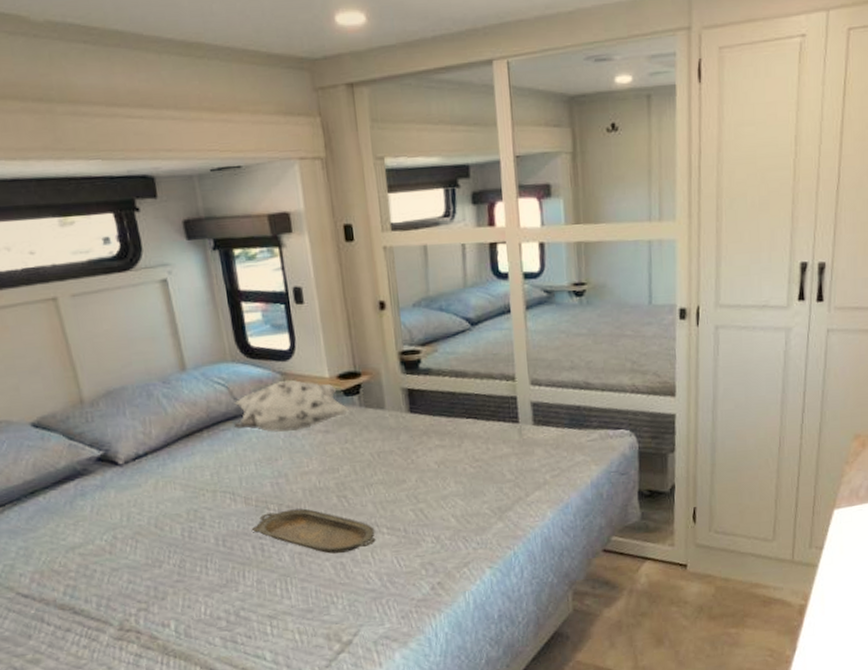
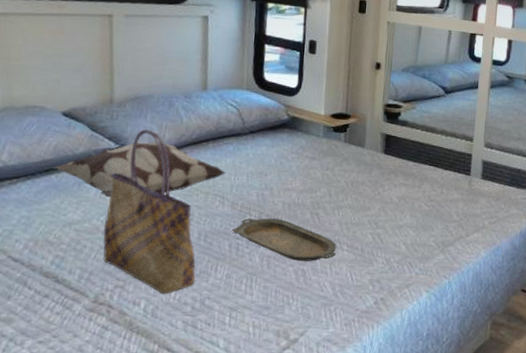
decorative pillow: none [38,441,231,513] -> present [54,142,227,198]
tote bag: none [102,428,224,612] -> present [103,129,196,295]
decorative pillow: present [234,379,349,433] -> none [237,111,335,154]

